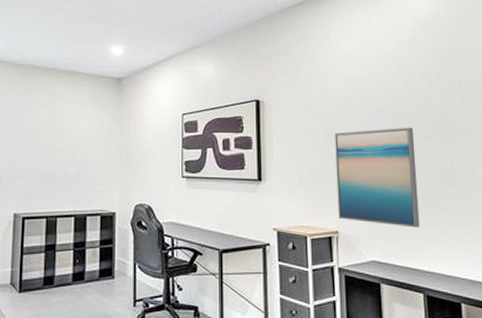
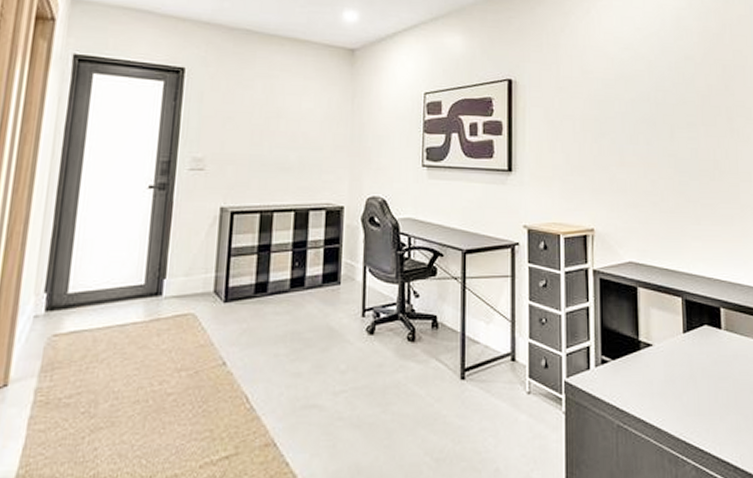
wall art: present [335,127,420,228] -> none [593,114,680,225]

